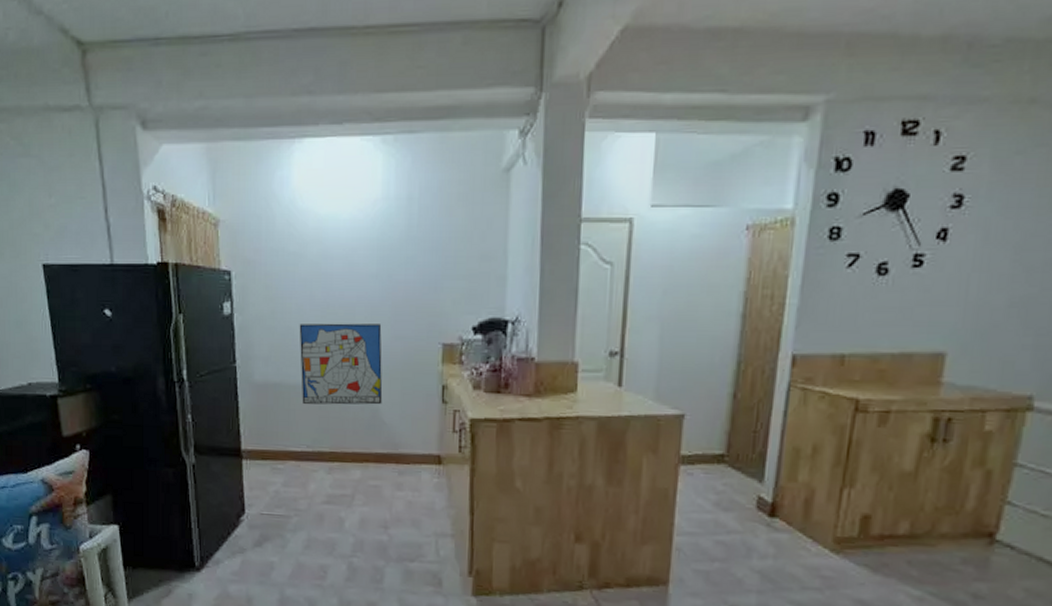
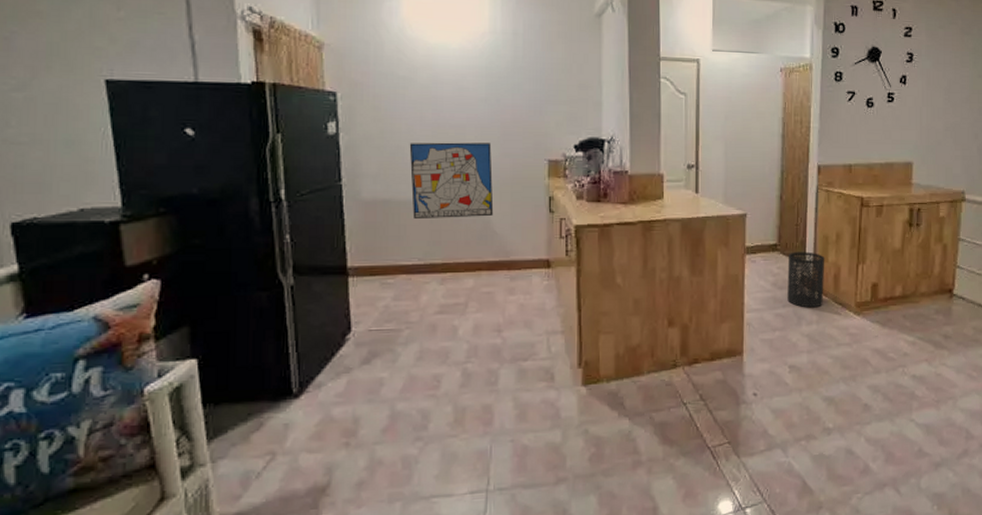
trash can: none [734,465,793,539] -> present [787,251,825,308]

